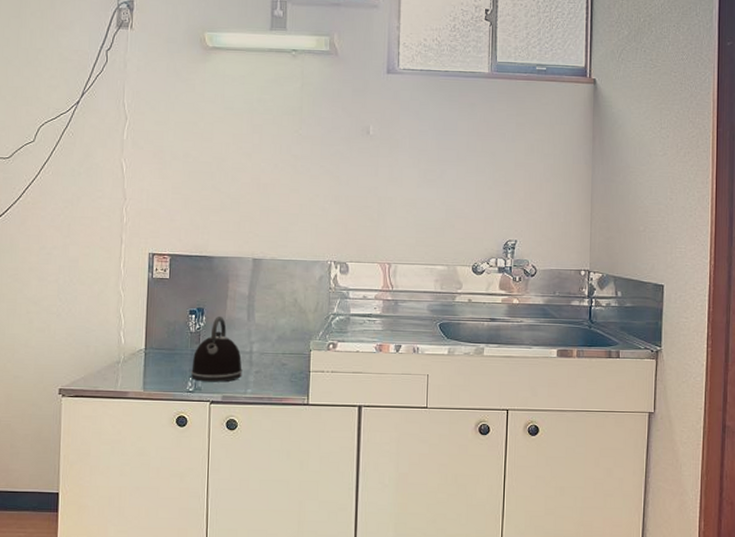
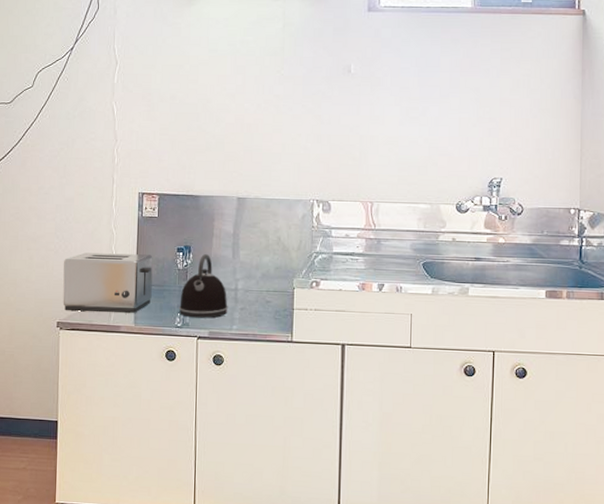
toaster: none [65,315,164,379] -> present [63,252,153,314]

